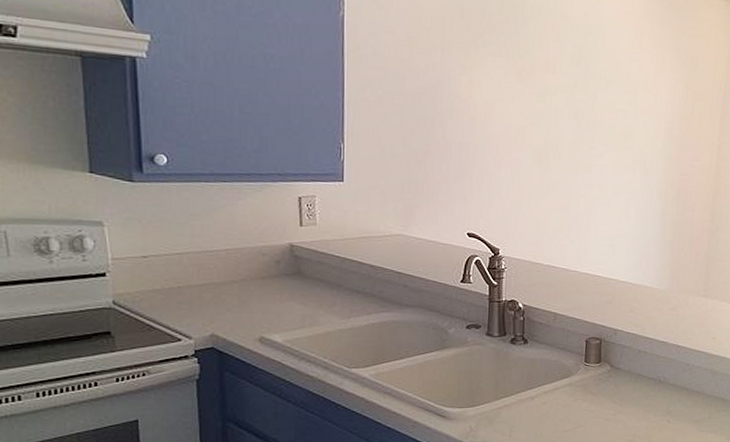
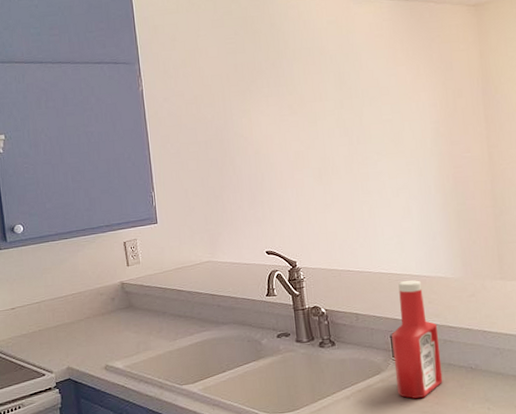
ketchup bottle: none [584,286,634,405] -> present [391,280,443,399]

